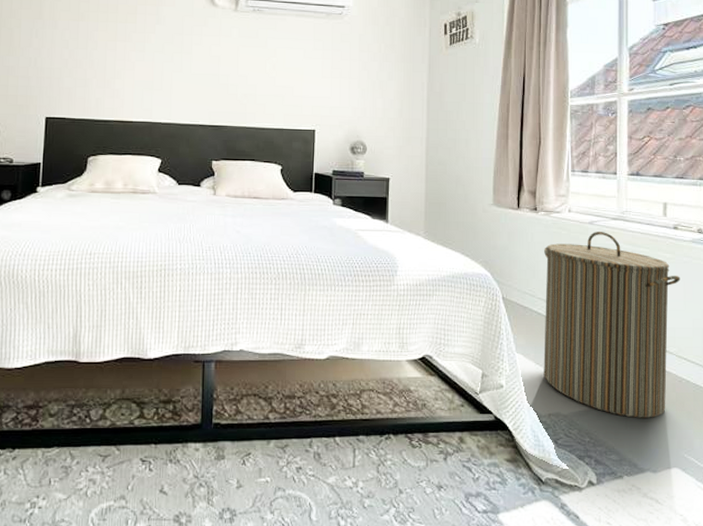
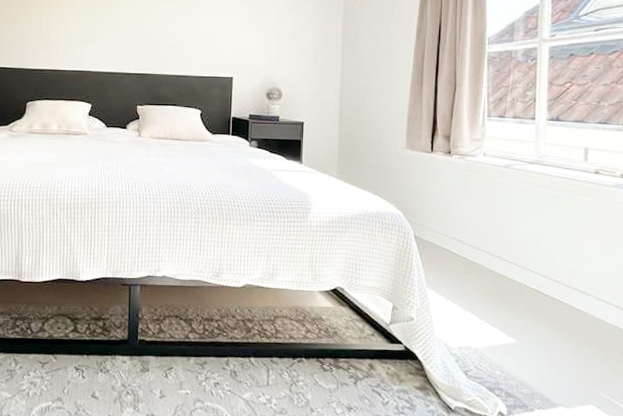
laundry hamper: present [543,232,681,418] -> none [454,175,601,356]

